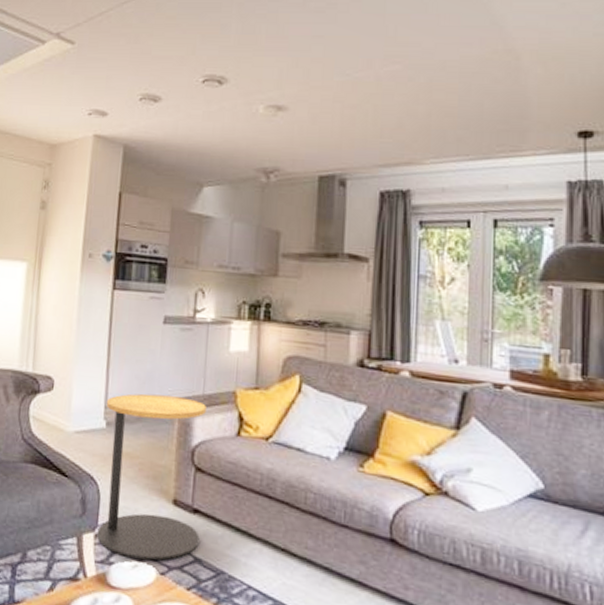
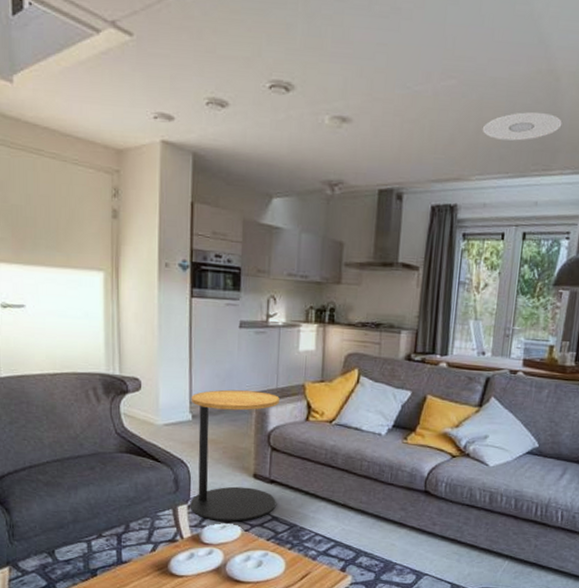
ceiling light: none [433,91,529,122] -> present [482,111,563,141]

